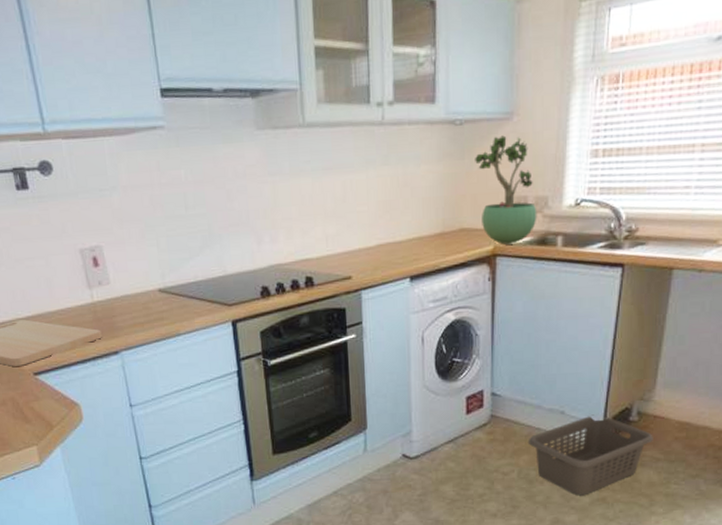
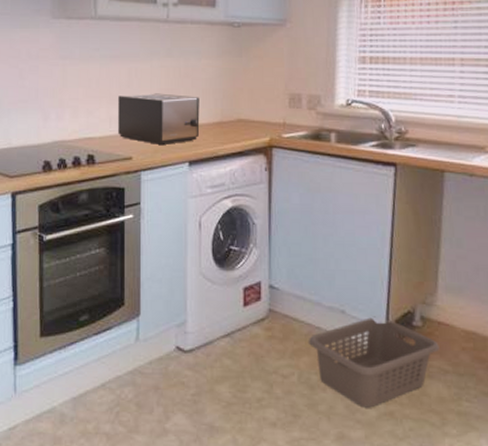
toaster: none [334,206,421,262] -> present [118,93,200,144]
potted plant: present [475,135,537,245] -> none [252,39,311,137]

